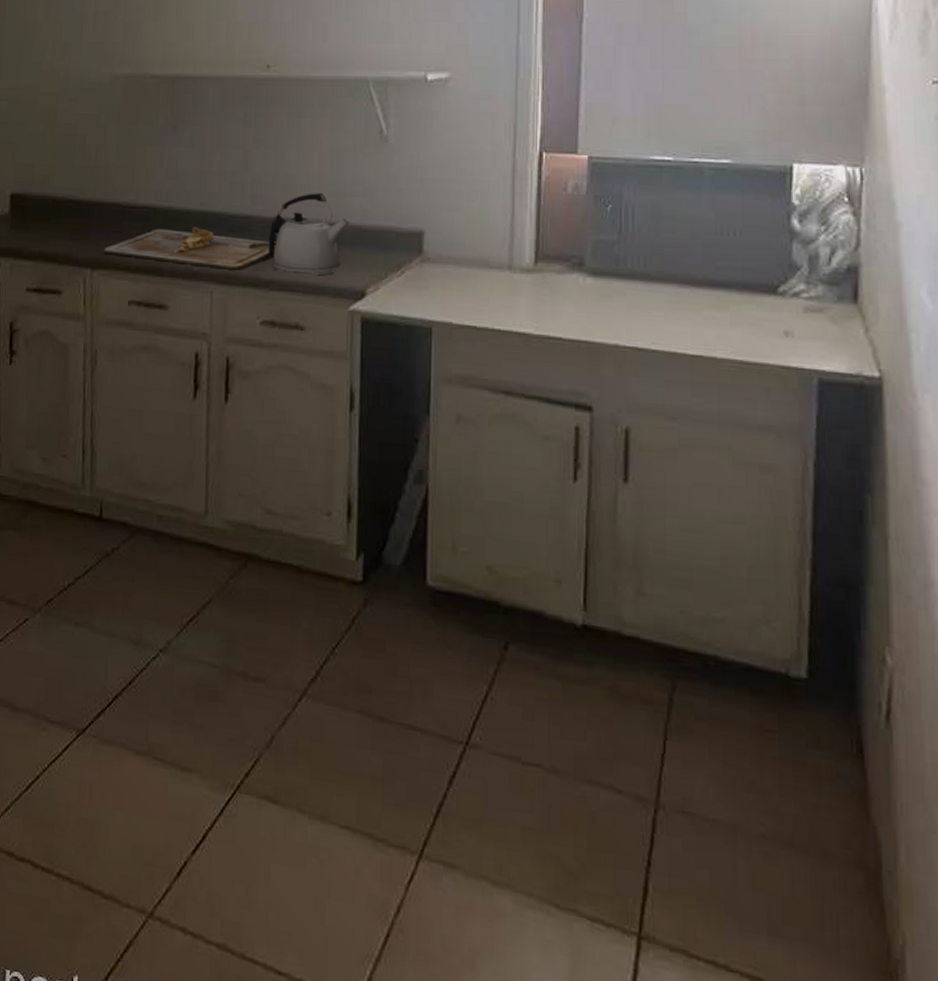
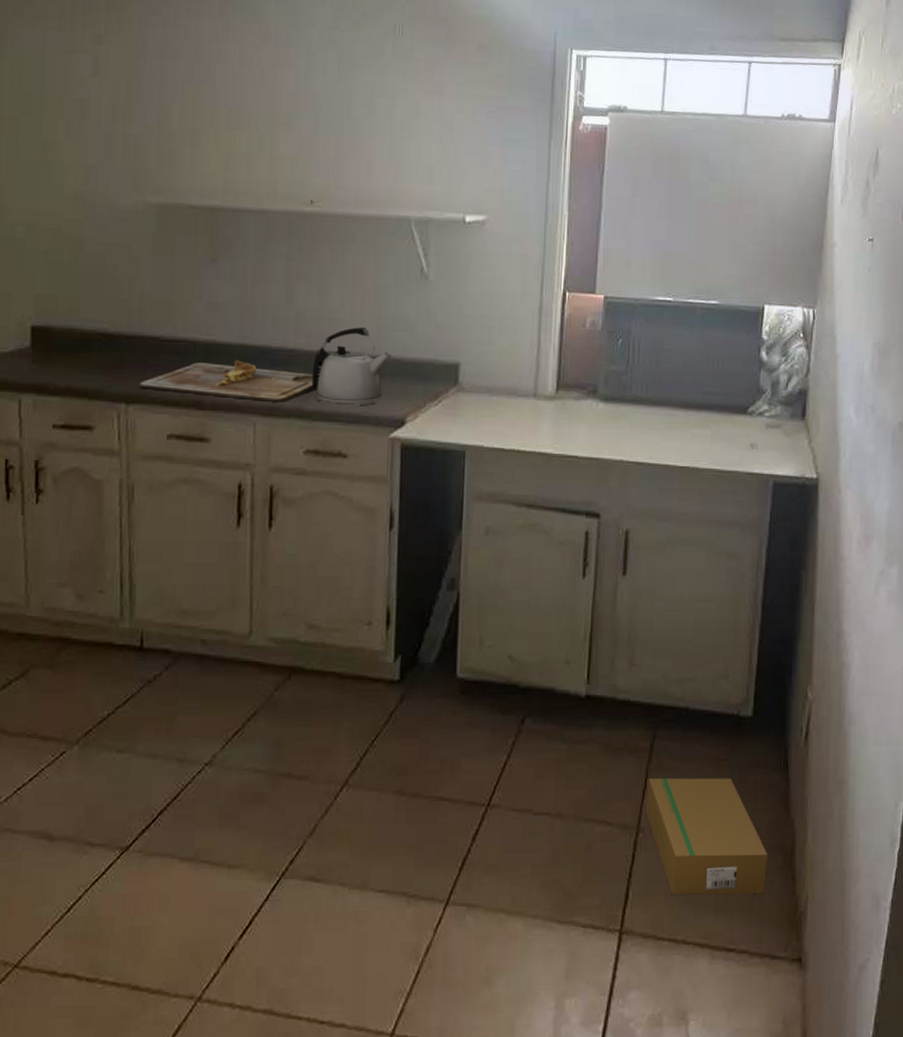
box: none [666,741,842,923] -> present [645,778,768,895]

